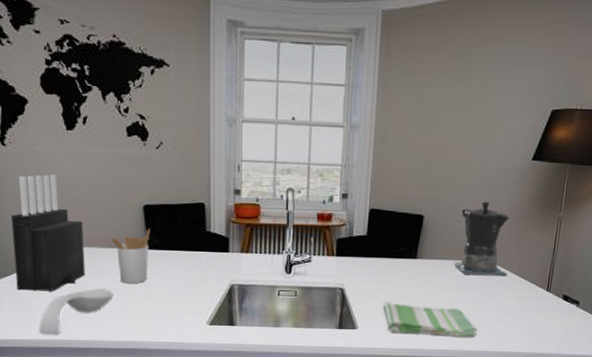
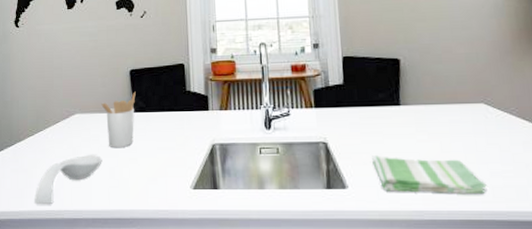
knife block: present [10,174,86,292] -> none [18,49,78,160]
coffee maker: present [454,201,511,277] -> none [440,39,507,121]

